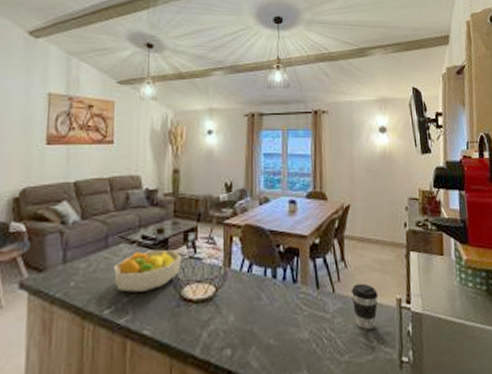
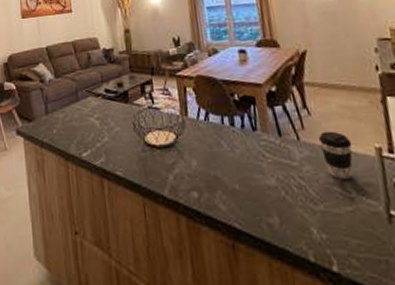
fruit bowl: present [114,249,181,293] -> none [85,101,142,139]

